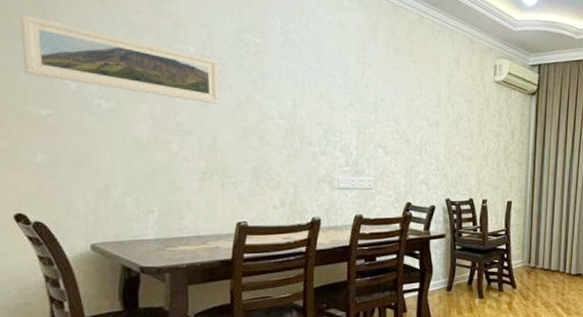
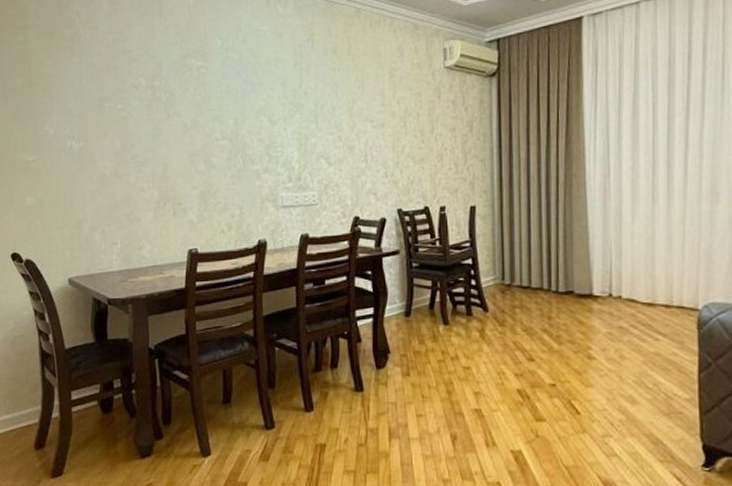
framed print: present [20,14,220,105] -> none [12,72,169,133]

